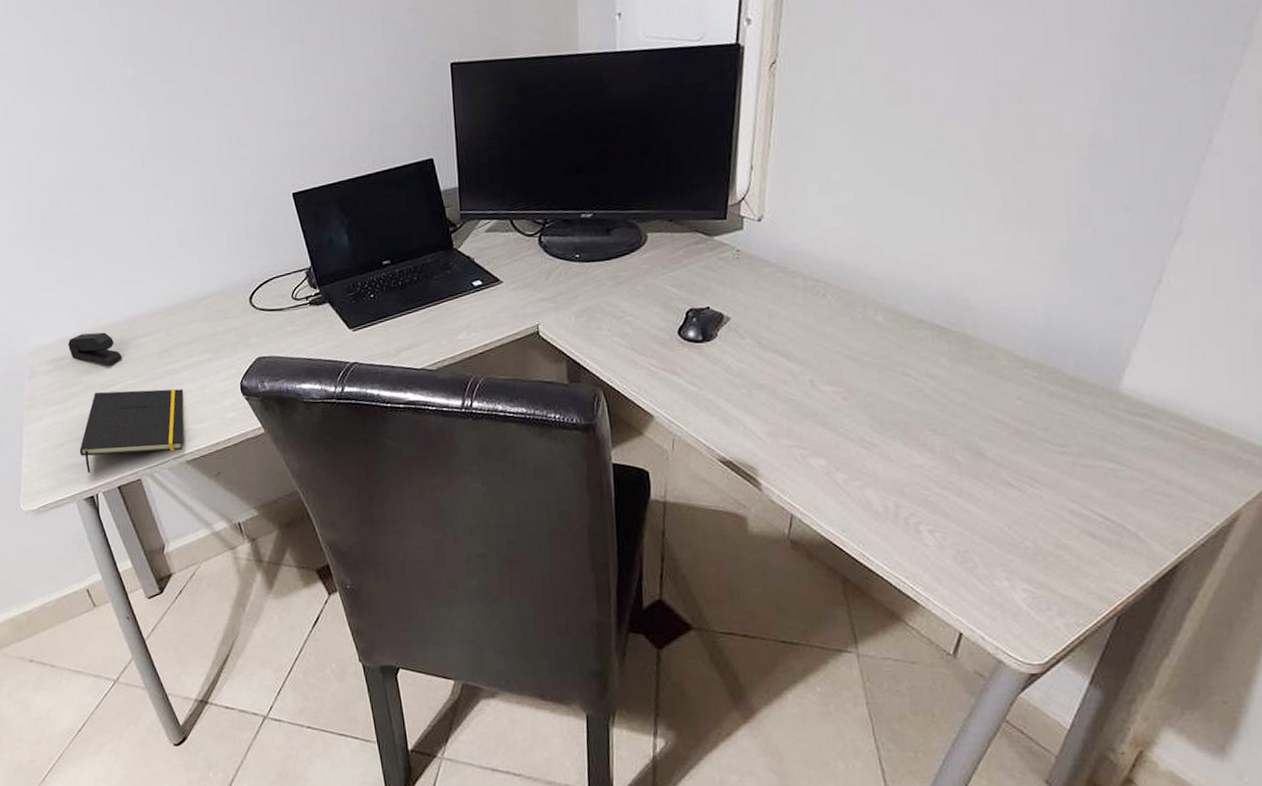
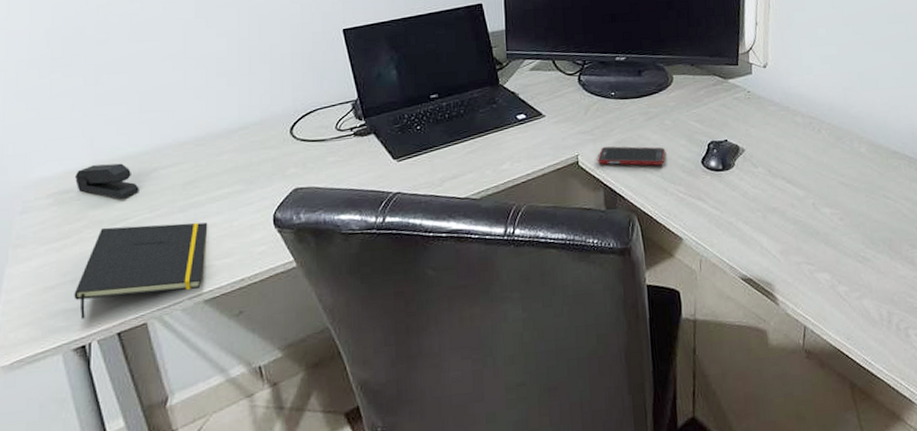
cell phone: none [559,314,637,336] -> present [597,146,666,166]

